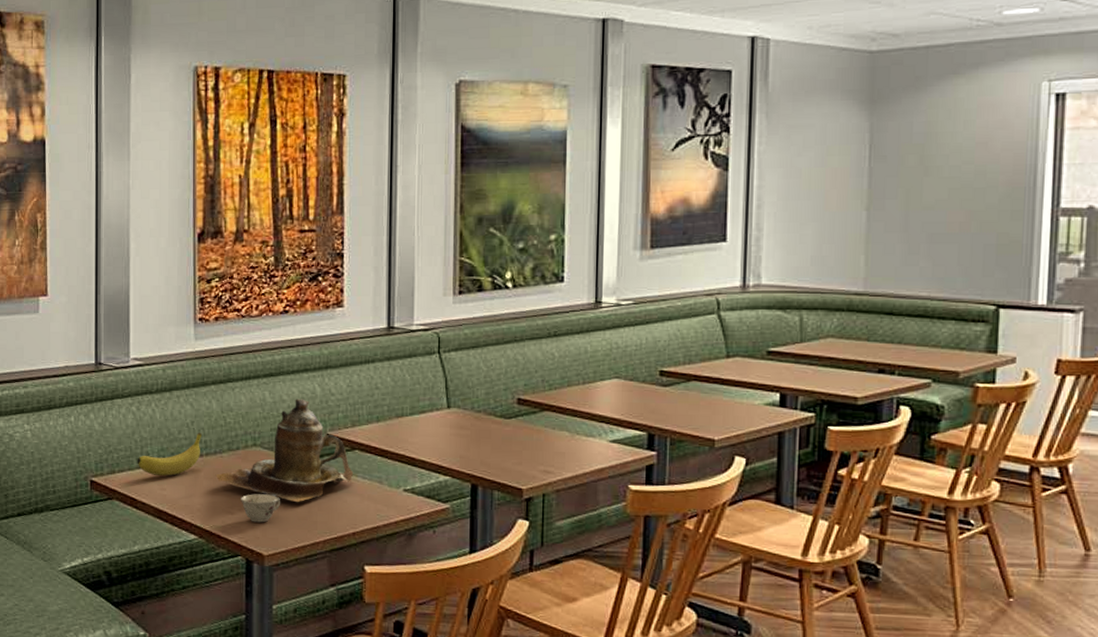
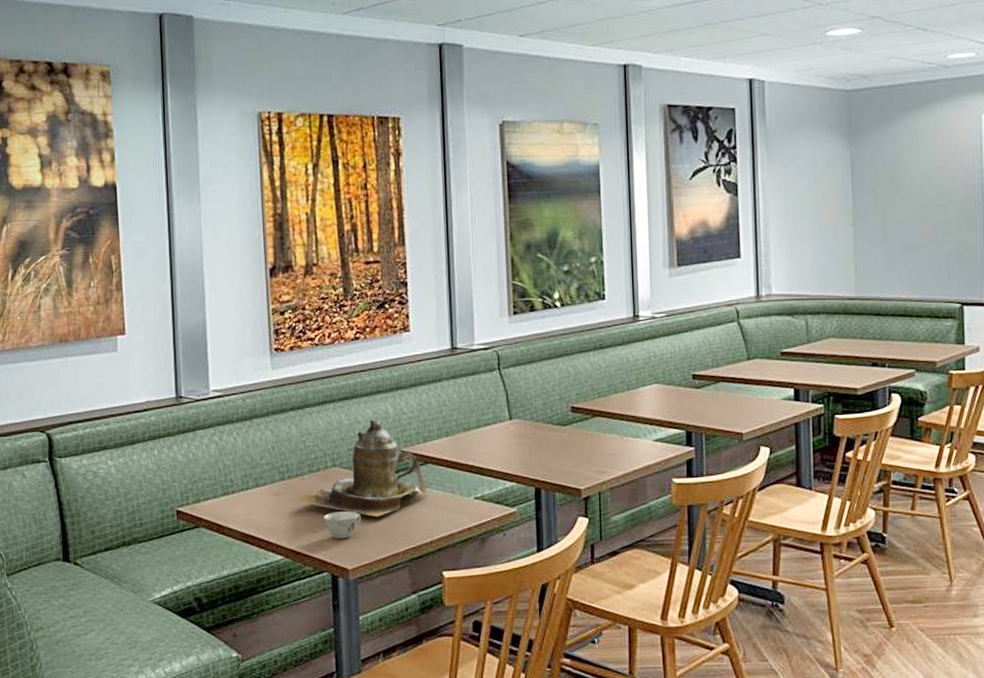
fruit: present [137,432,201,477] -> none [221,456,283,502]

